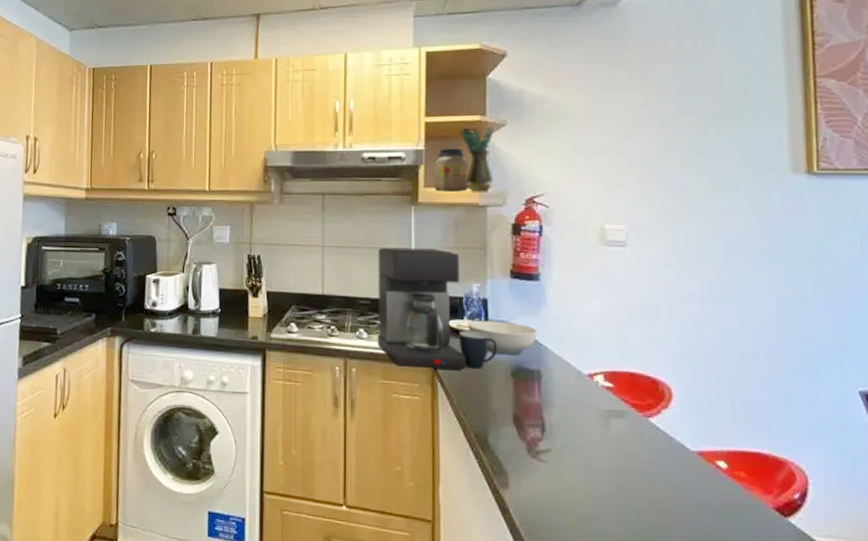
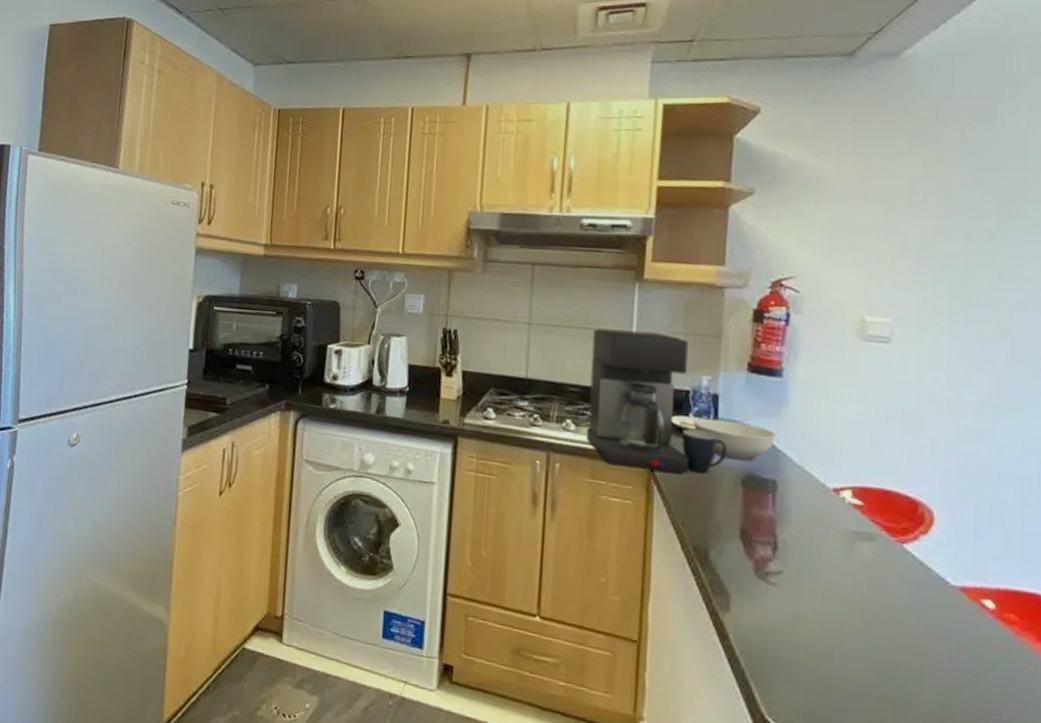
jar: present [434,148,469,193] -> none [664,217,706,270]
vase: present [460,127,493,194] -> none [698,194,738,273]

